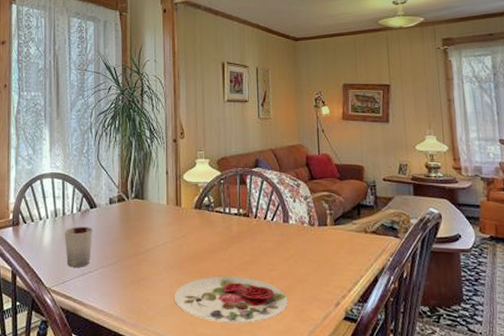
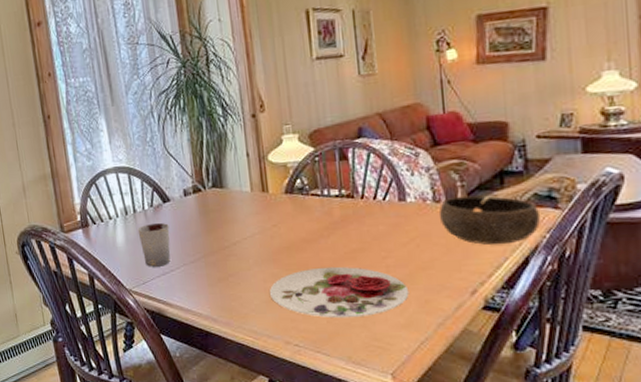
bowl: none [313,223,385,265] -> present [438,195,540,245]

